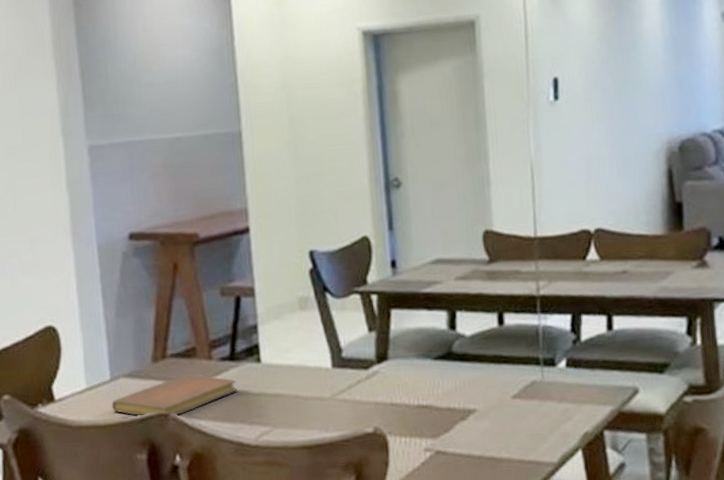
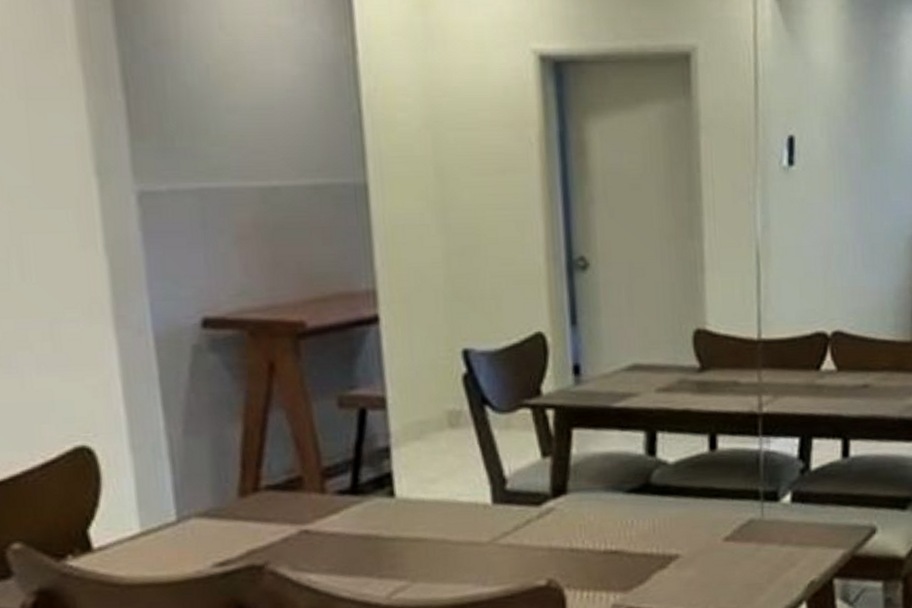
notebook: present [111,373,237,417] -> none [179,511,362,571]

